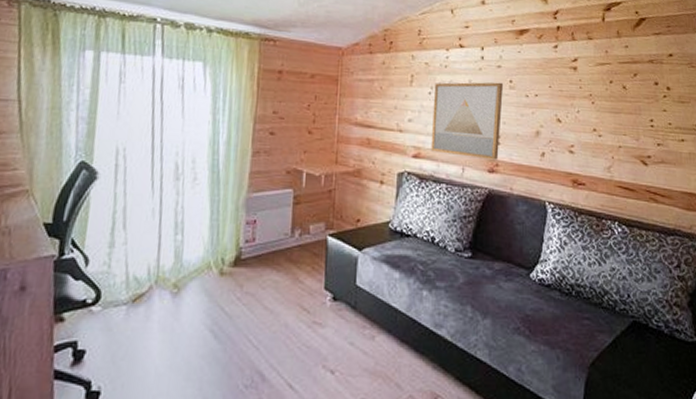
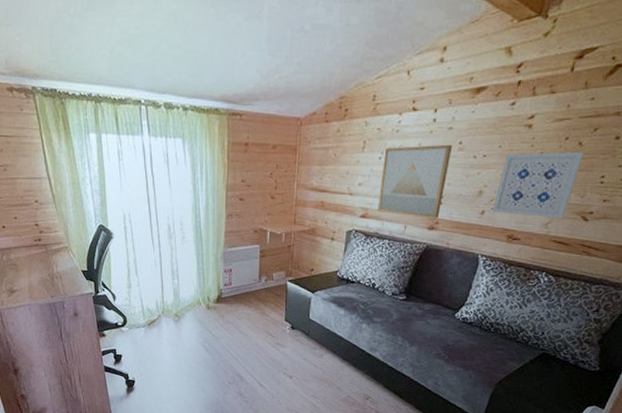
wall art: none [552,94,630,162] -> present [492,151,584,218]

